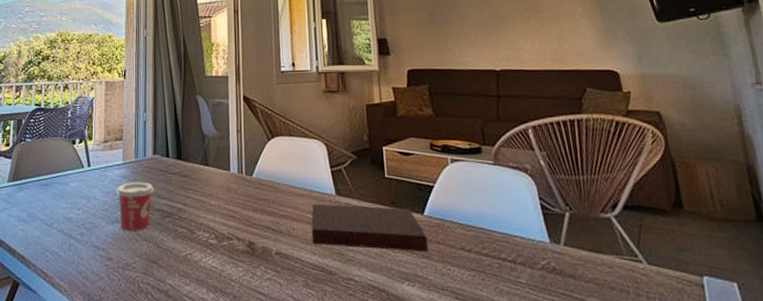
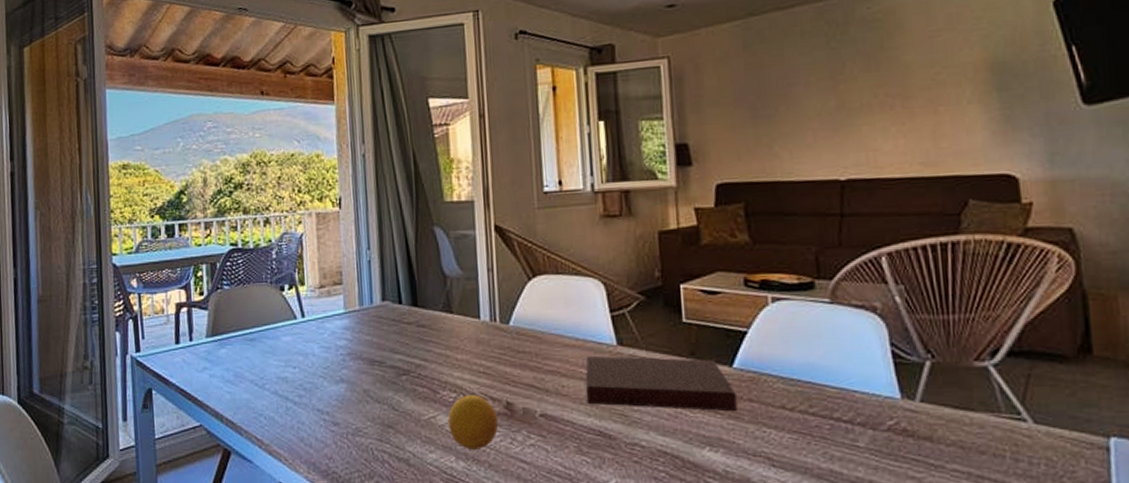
cup: present [116,181,154,231] -> none [338,333,385,392]
fruit: none [201,234,243,283] -> present [447,393,499,450]

